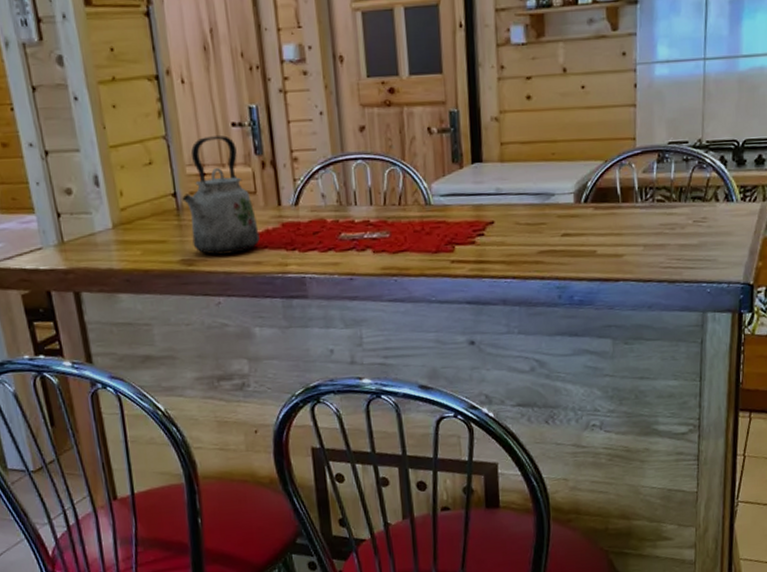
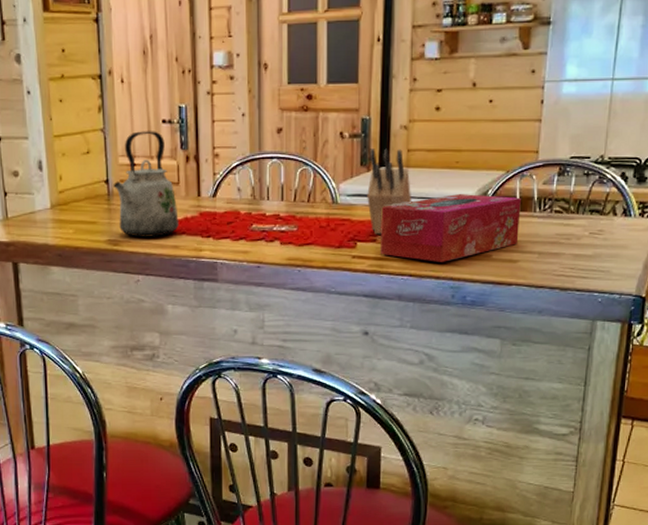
knife block: none [461,142,510,236] -> present [367,148,412,235]
tissue box: none [477,187,623,262] -> present [381,194,521,262]

